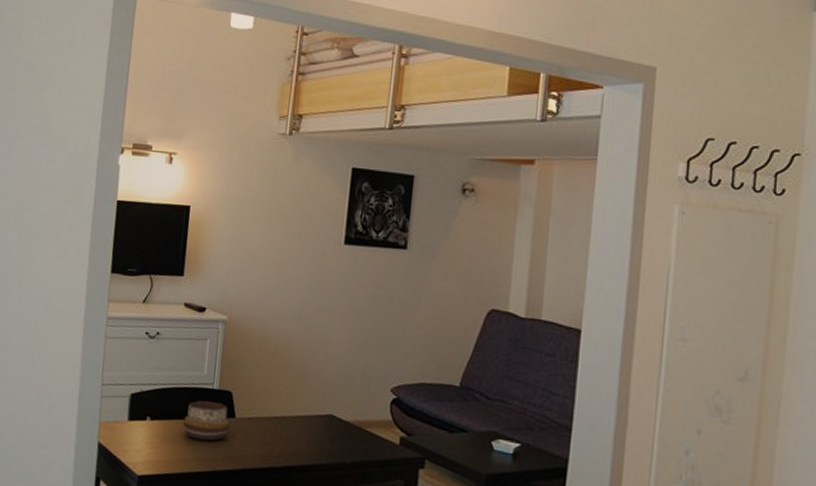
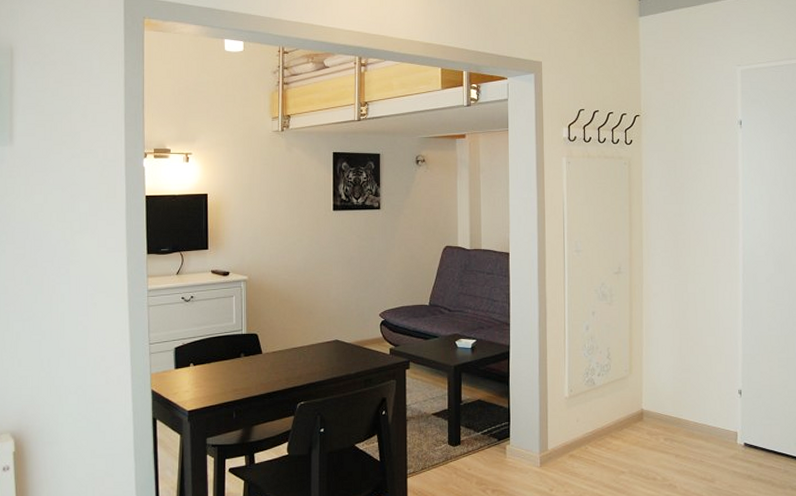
decorative bowl: present [183,400,230,441] -> none [221,344,259,375]

